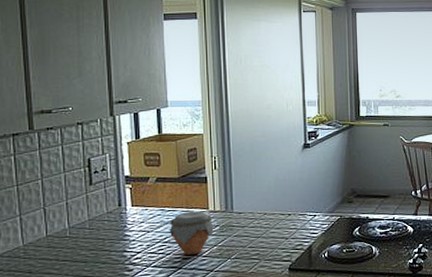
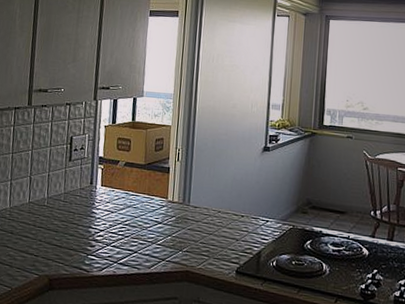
jar: present [169,211,214,255] -> none [130,198,171,241]

